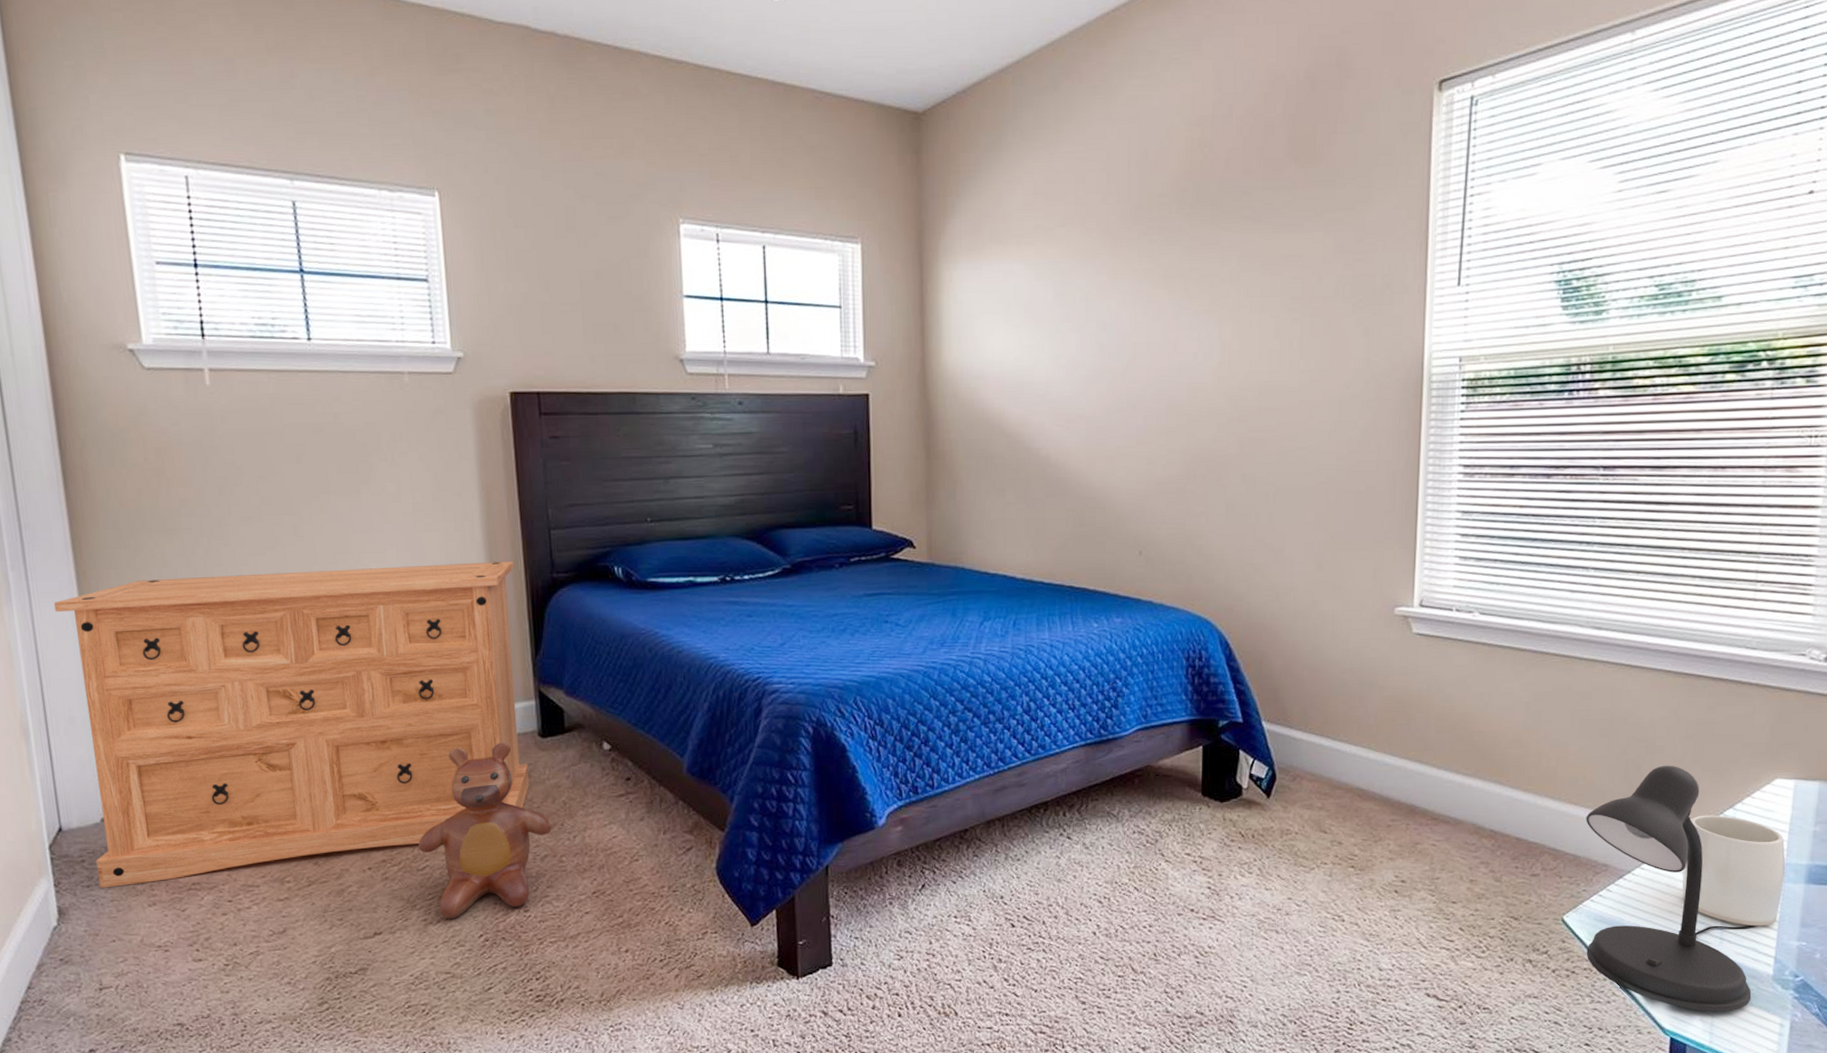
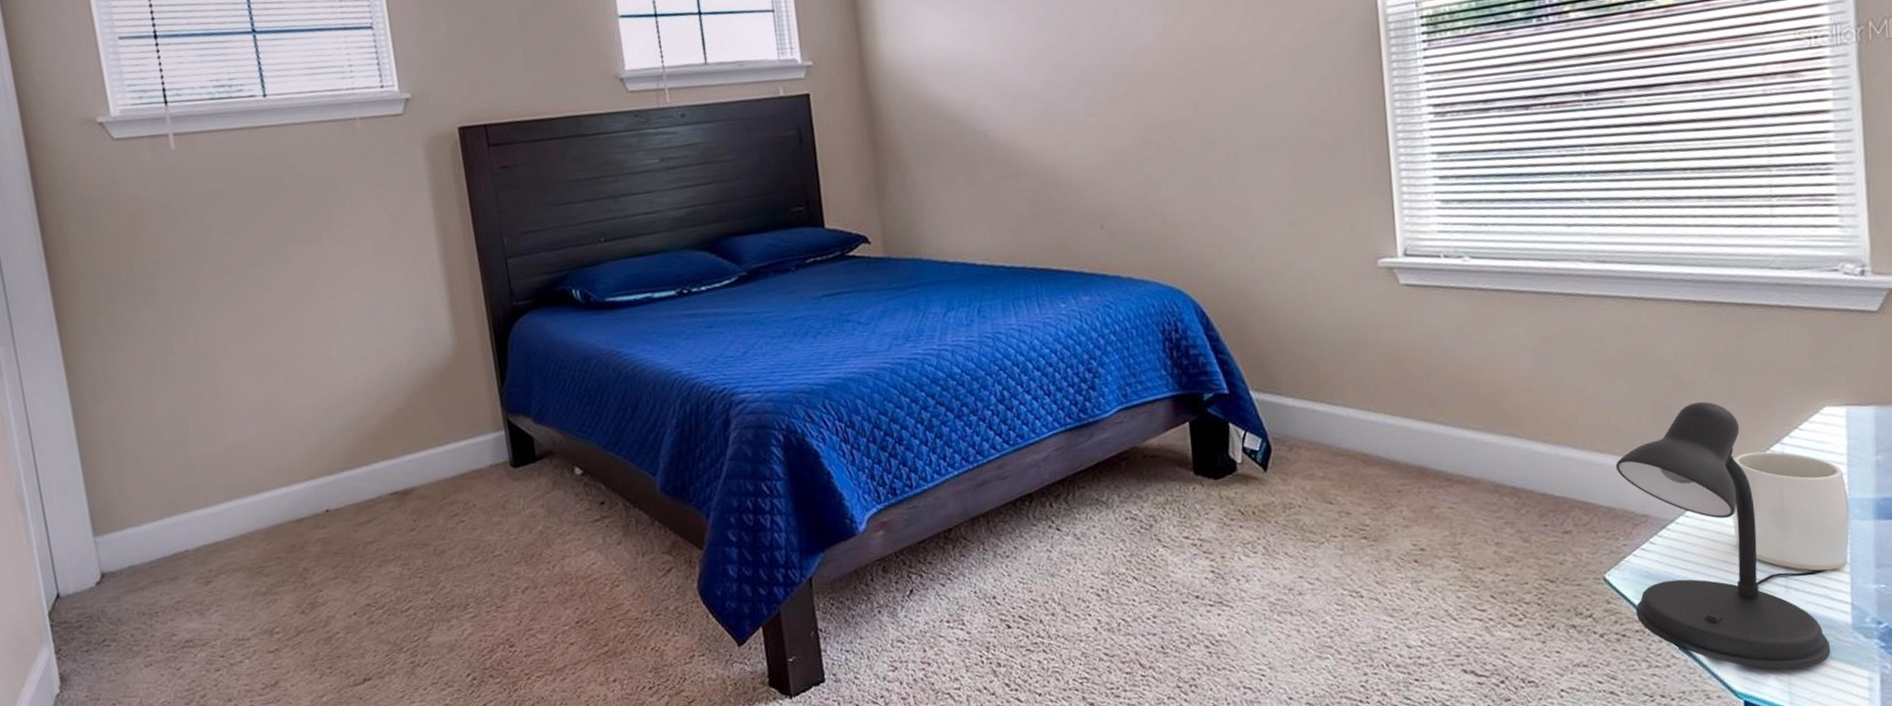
dresser: present [53,561,529,888] -> none [41,293,505,652]
teddy bear: present [418,742,553,919] -> none [400,475,531,660]

